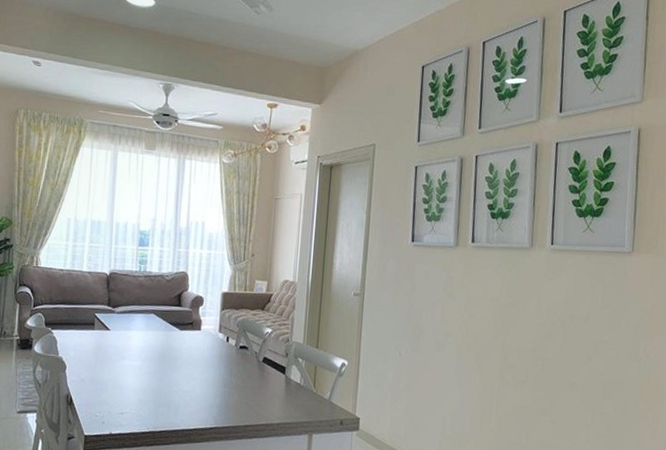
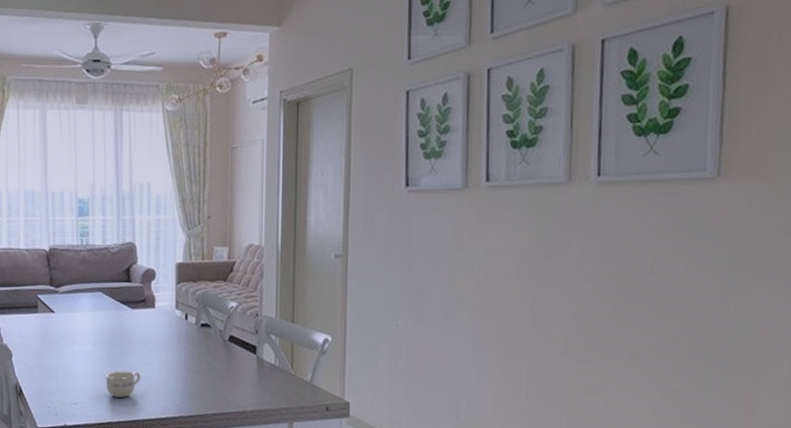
cup: none [151,385,184,409] -> present [105,371,141,398]

